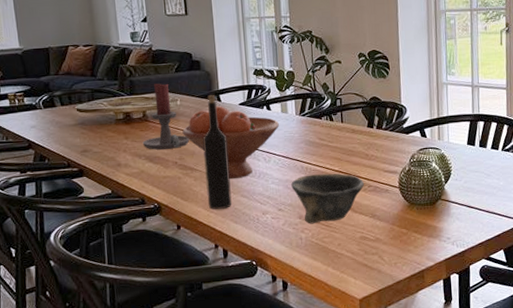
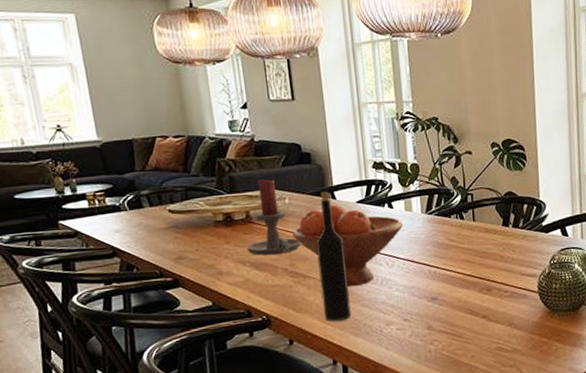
bowl: present [291,173,365,224] -> none [418,277,500,335]

